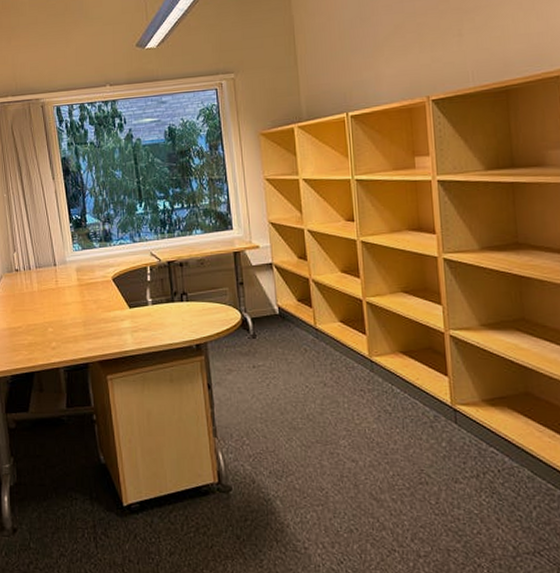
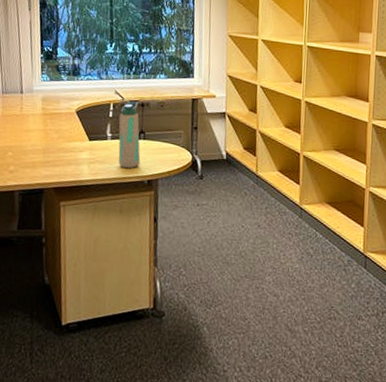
water bottle: none [157,261,186,334] -> present [118,101,141,169]

